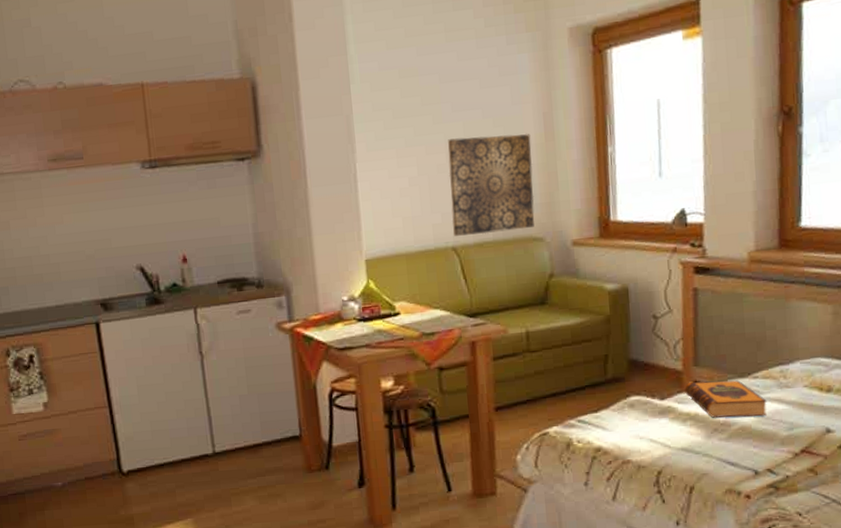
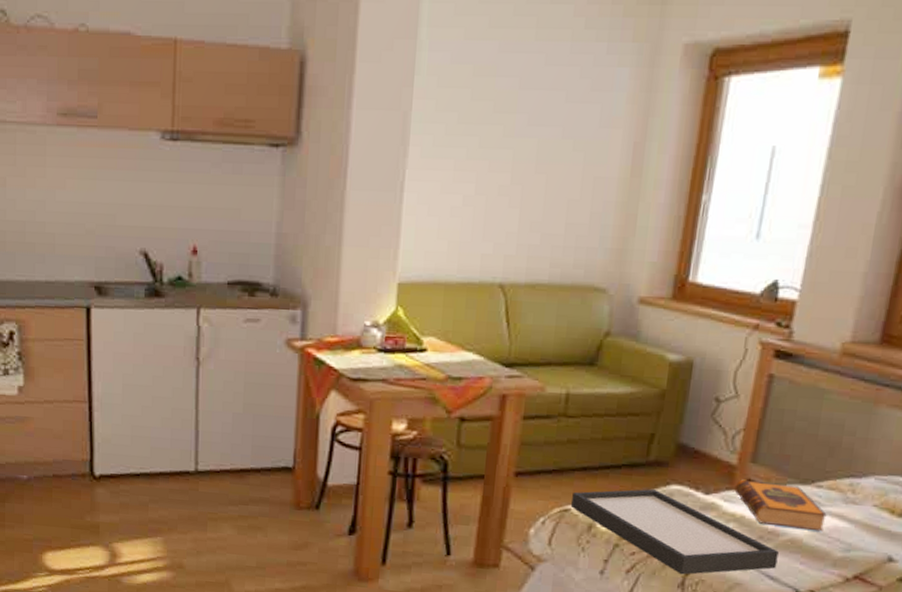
wall art: present [448,133,535,236] -> none [504,157,614,276]
tray: none [547,402,734,474] -> present [570,488,779,575]

